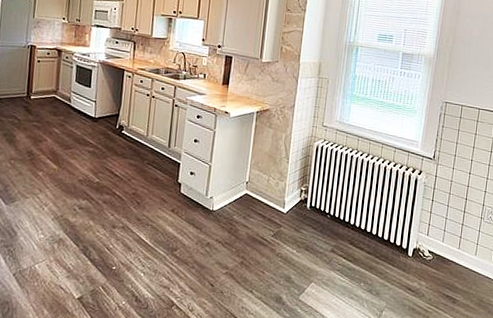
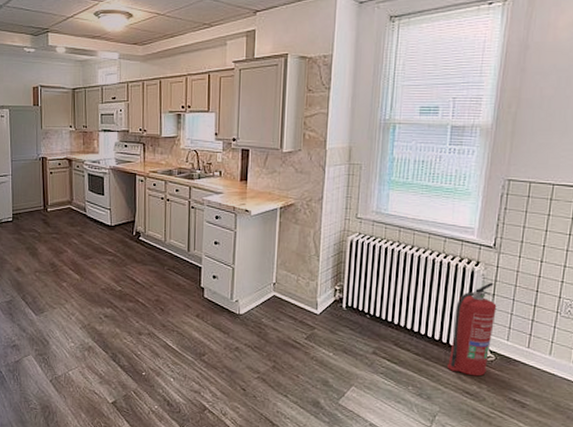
fire extinguisher: none [394,189,435,274] -> present [447,282,497,376]

